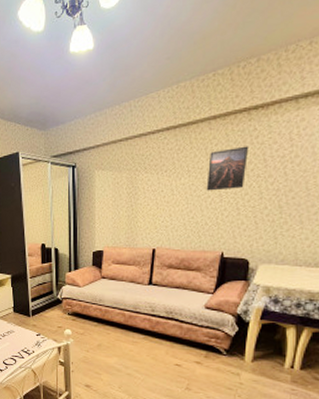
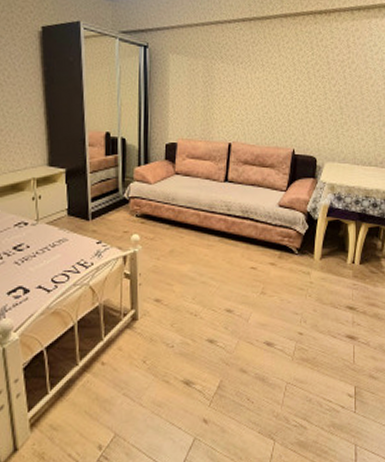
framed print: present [206,146,249,191] -> none [279,47,315,88]

